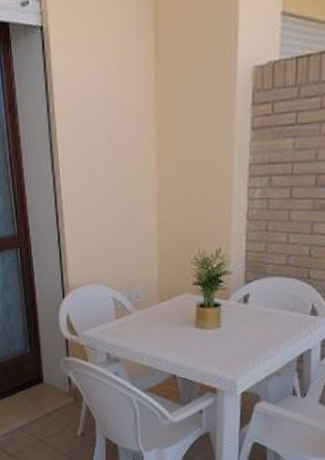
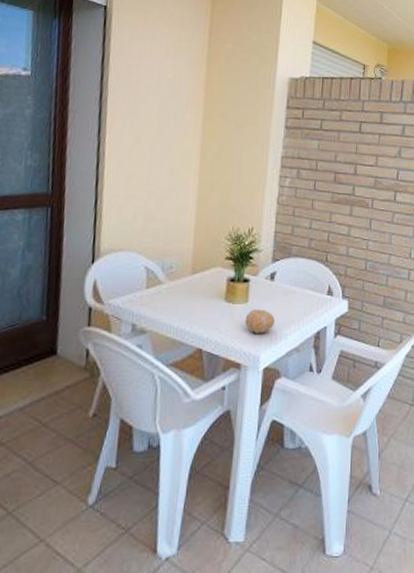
fruit: none [218,334,251,358] -> present [245,309,275,333]

